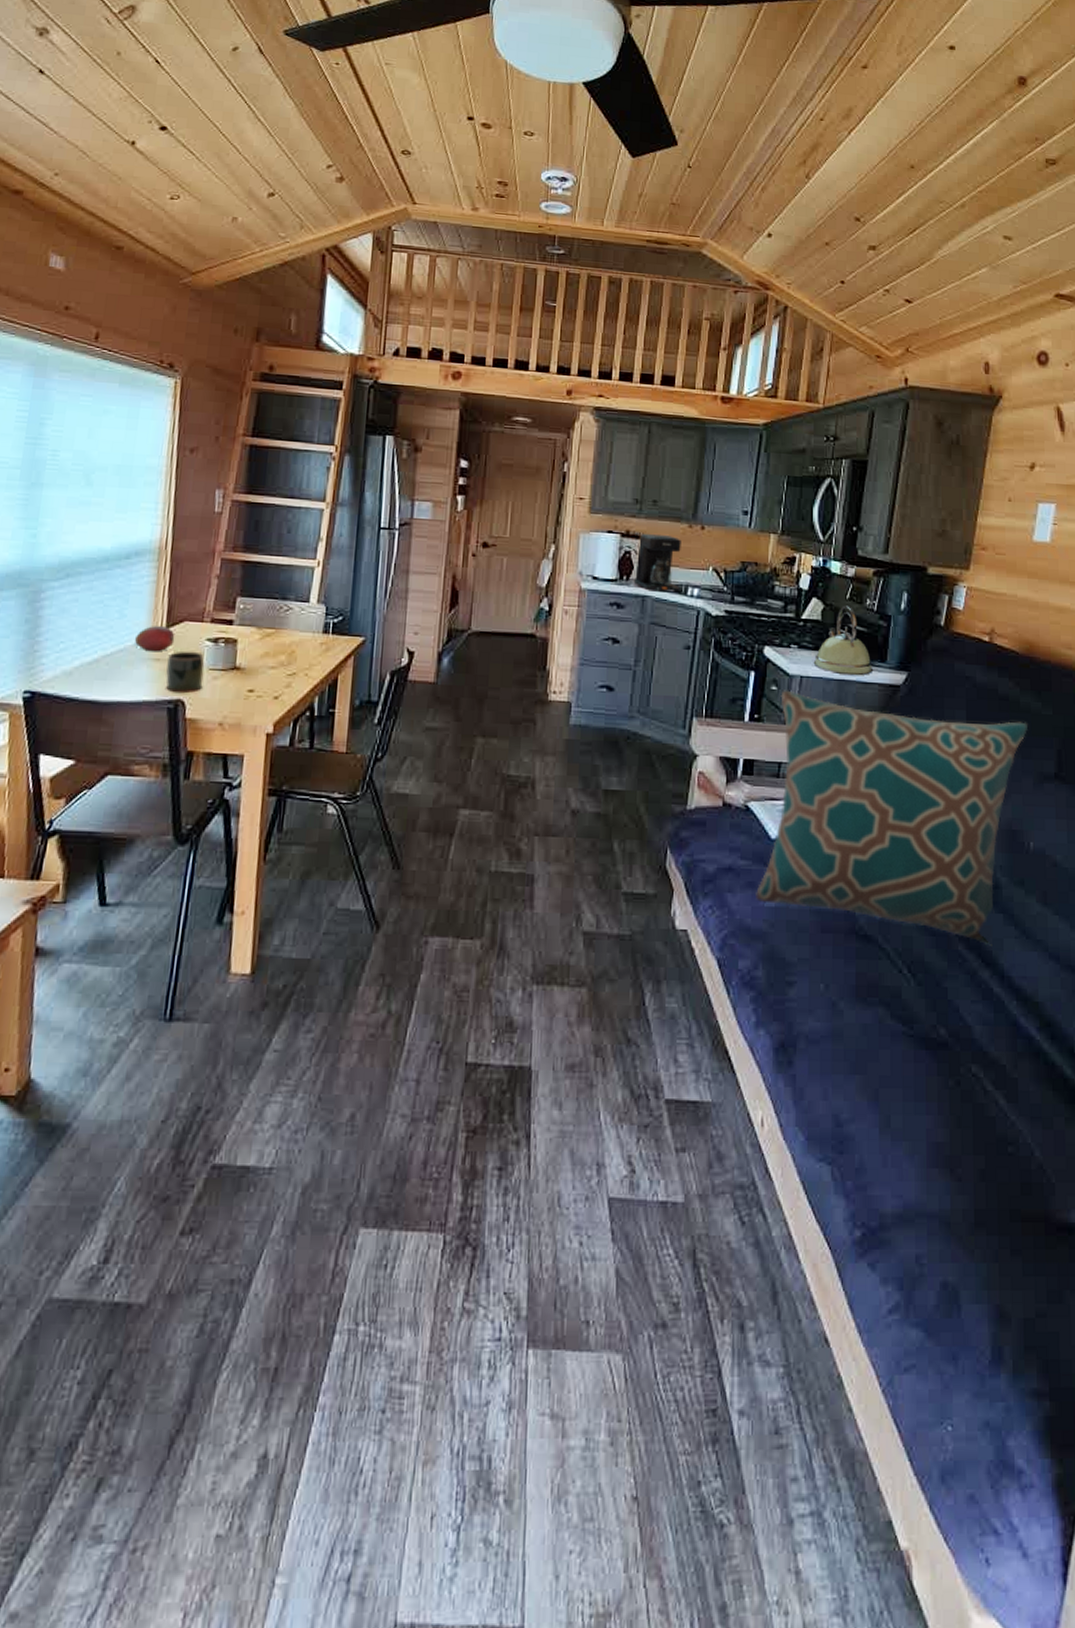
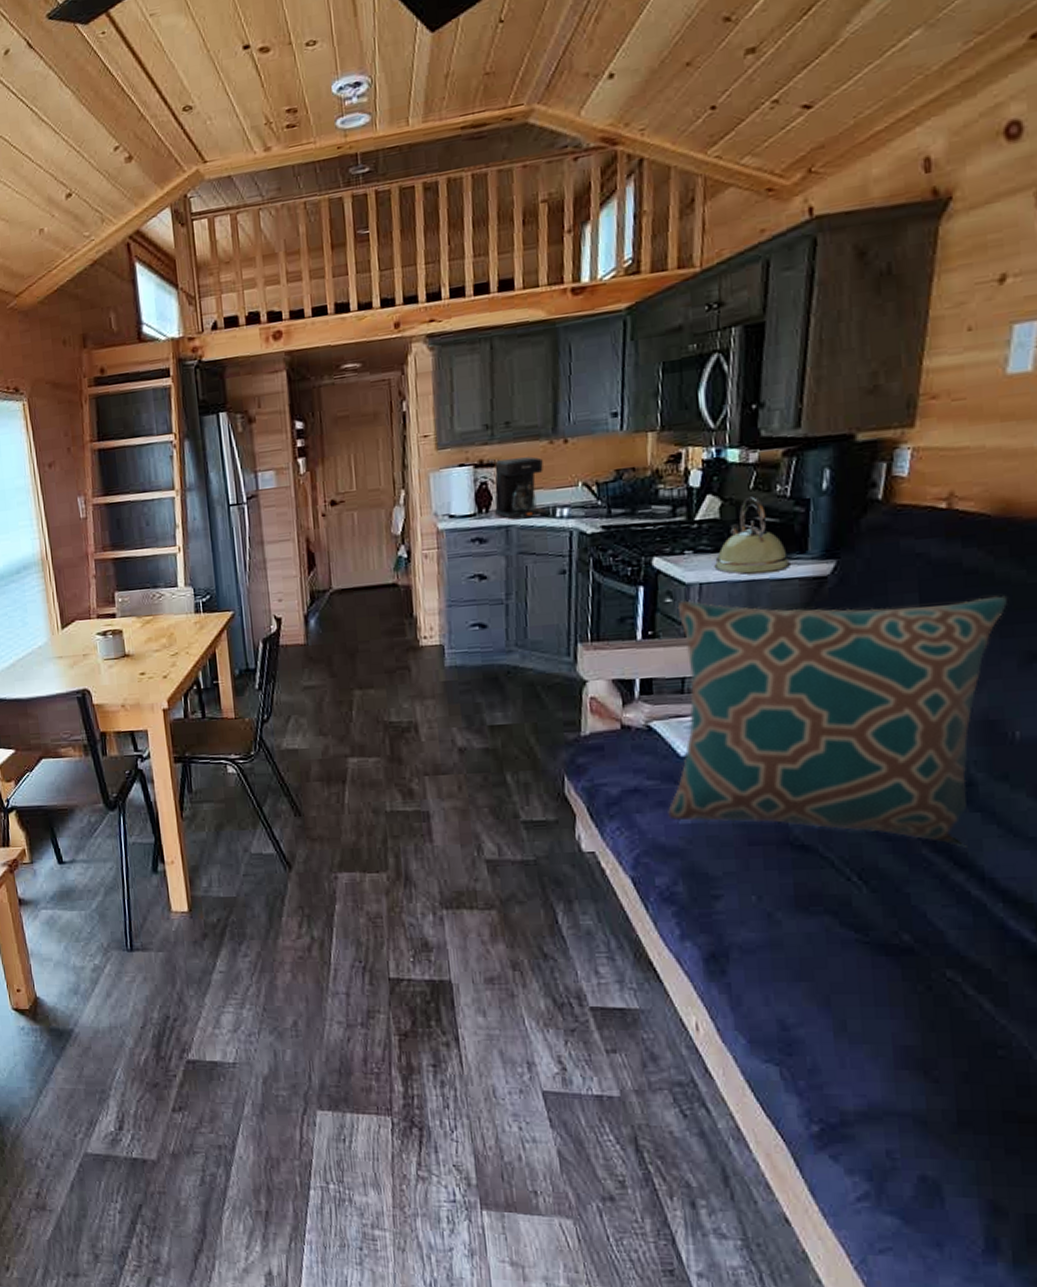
fruit: present [134,625,175,652] -> none [38,627,71,651]
mug: present [165,651,205,694] -> none [68,645,102,684]

